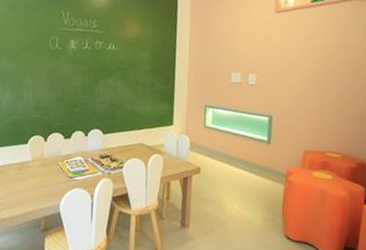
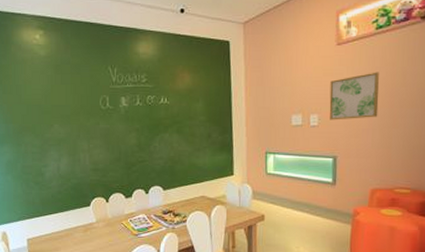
wall art: none [267,40,313,82] -> present [329,72,379,120]

